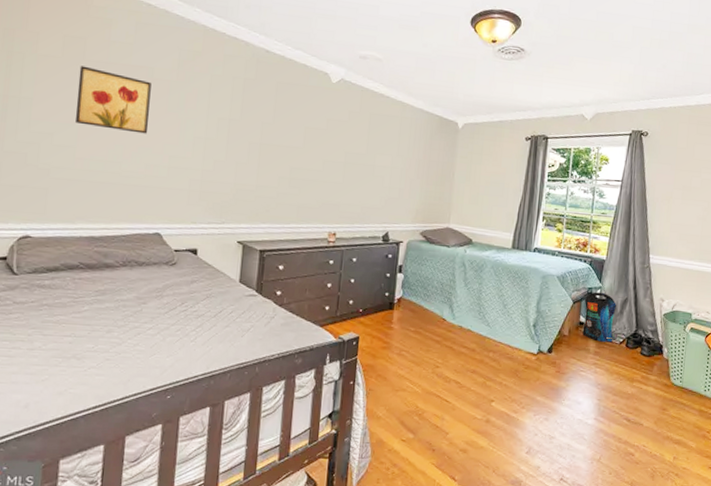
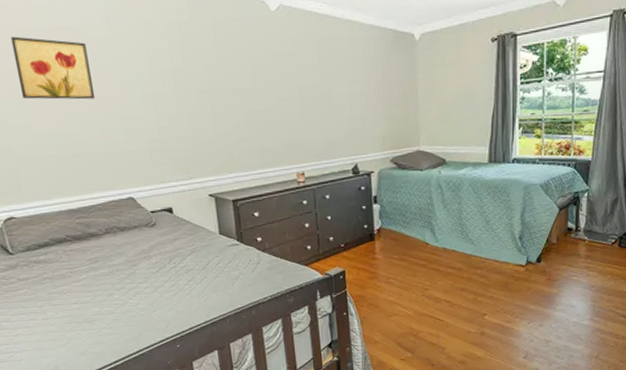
pouch: present [582,292,617,343] -> none [571,195,606,245]

